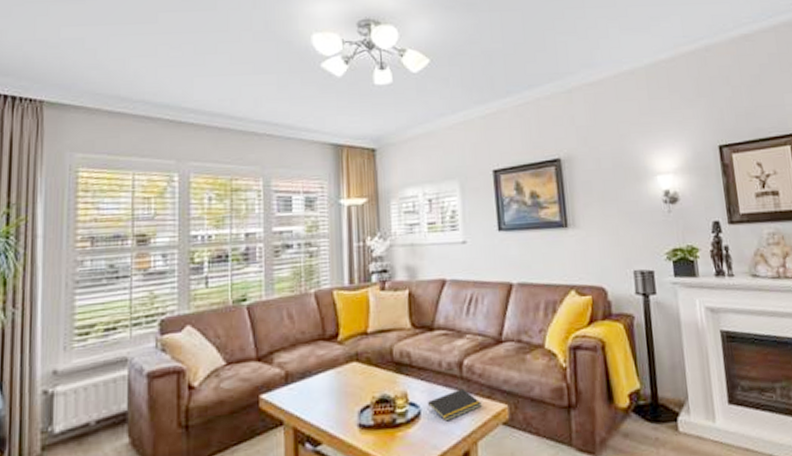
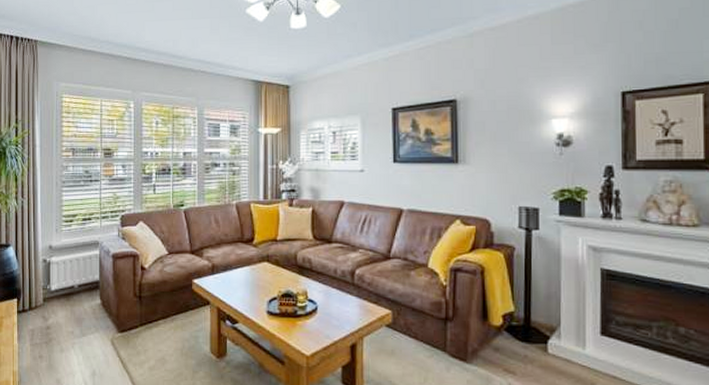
notepad: present [427,388,482,422] -> none [323,293,369,318]

